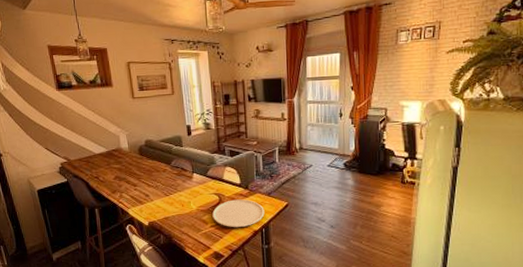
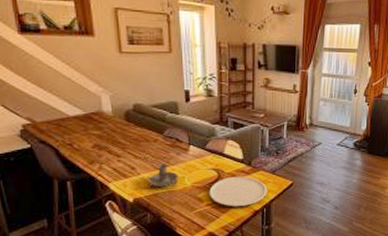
candle holder: none [159,190,185,211] -> present [147,164,178,187]

